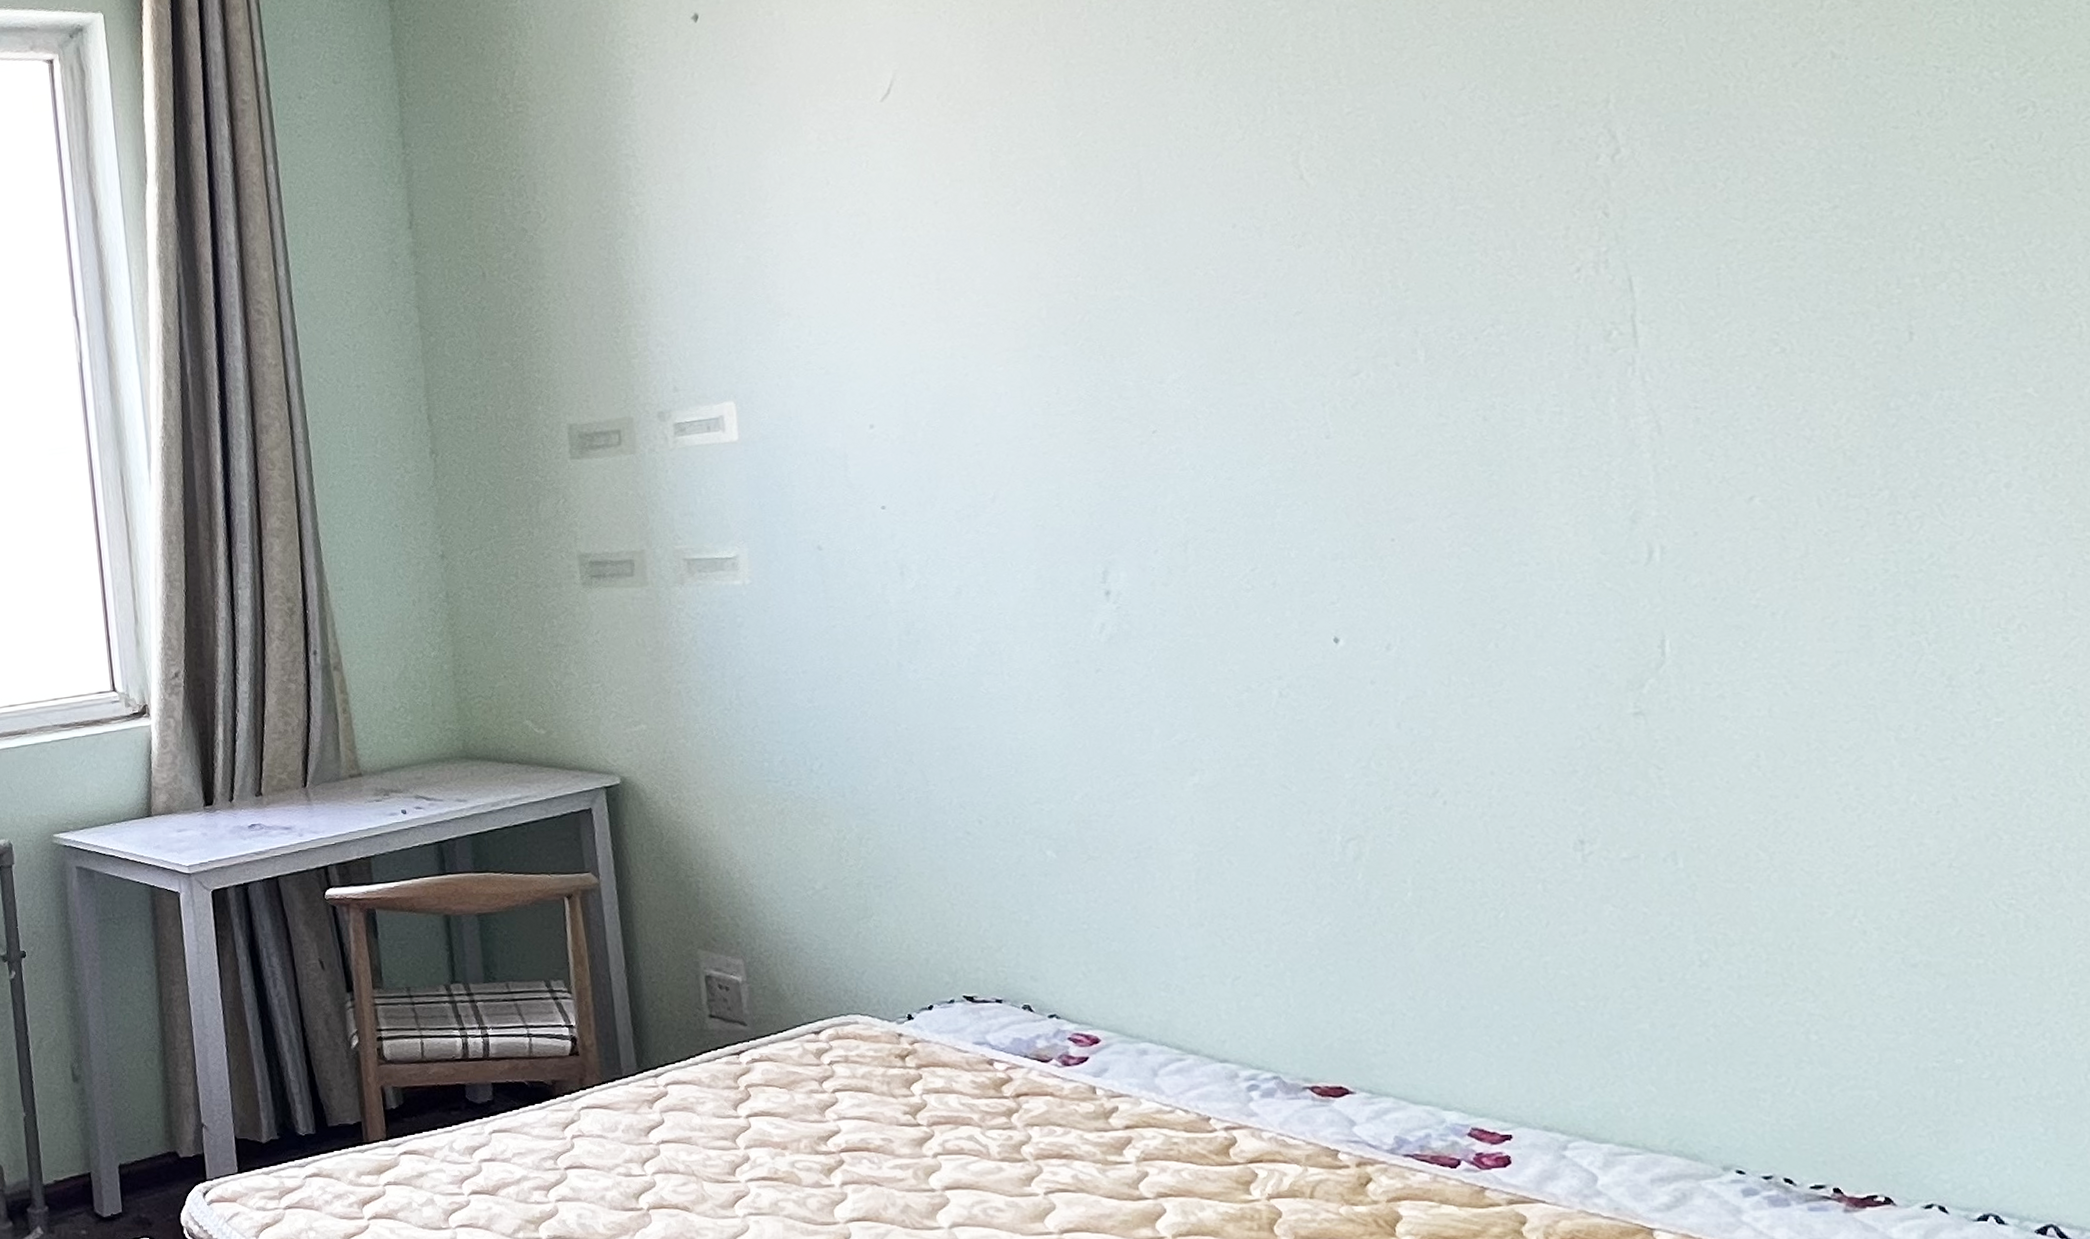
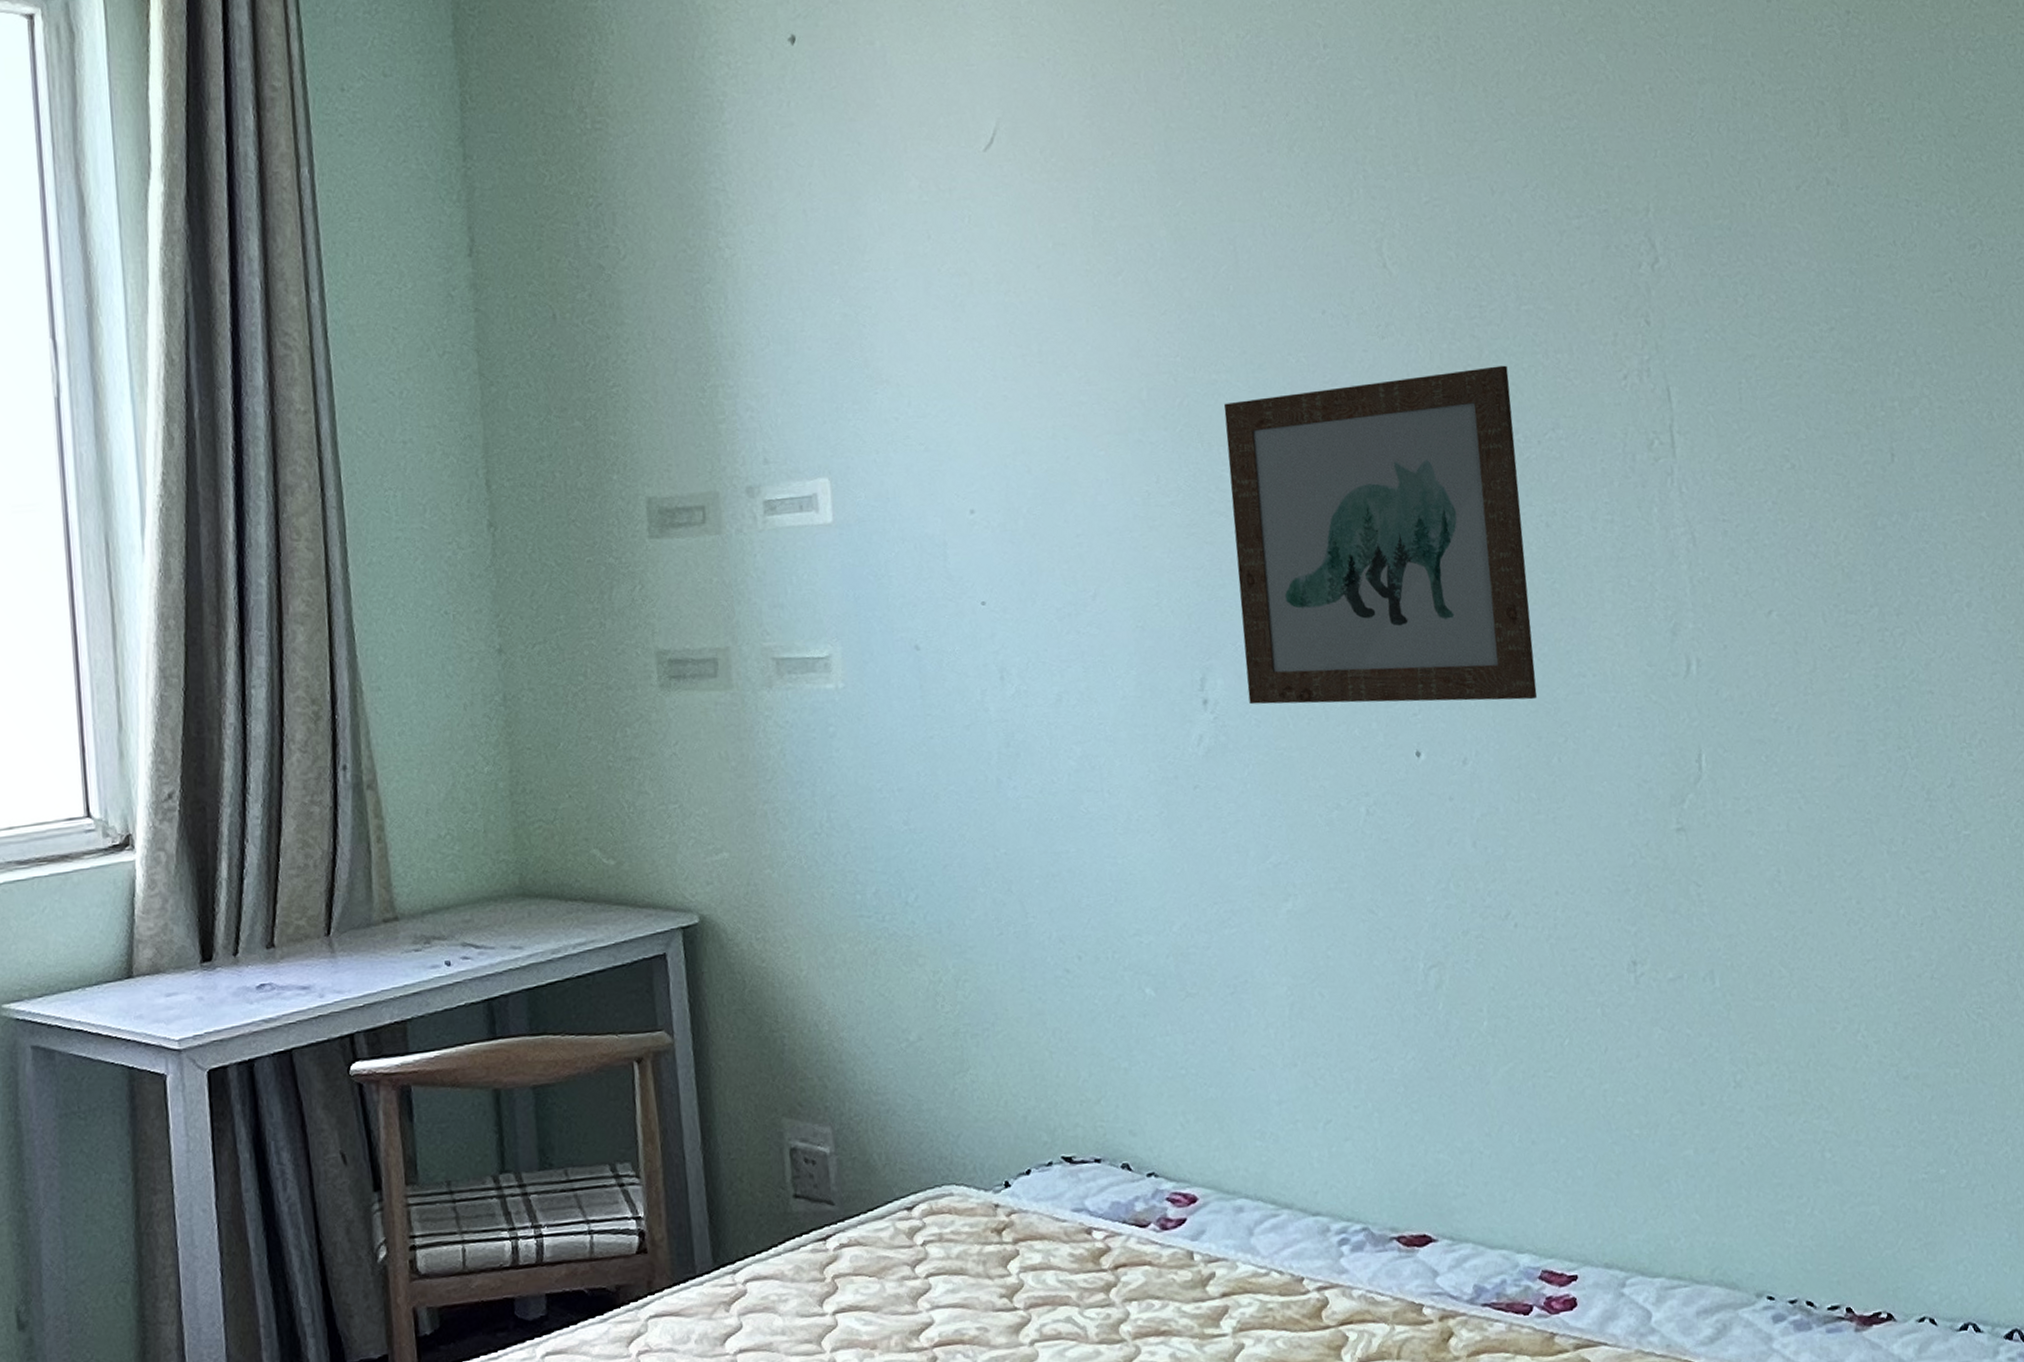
wall art: none [1127,265,1472,595] -> present [1224,365,1538,705]

